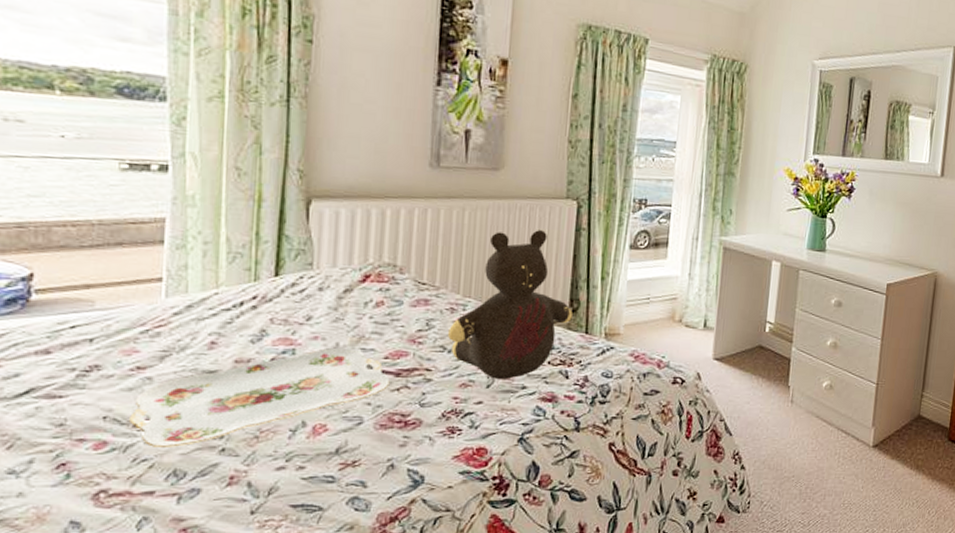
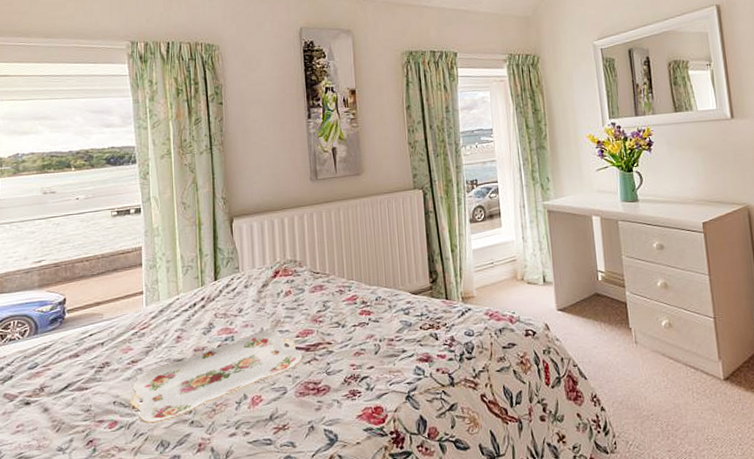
teddy bear: present [448,230,572,379] -> none [340,218,433,346]

